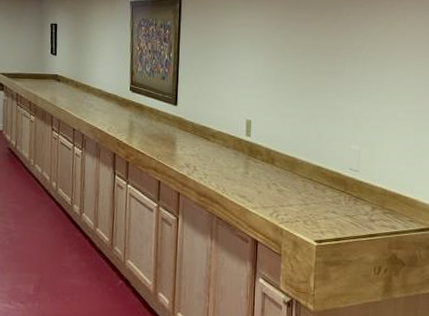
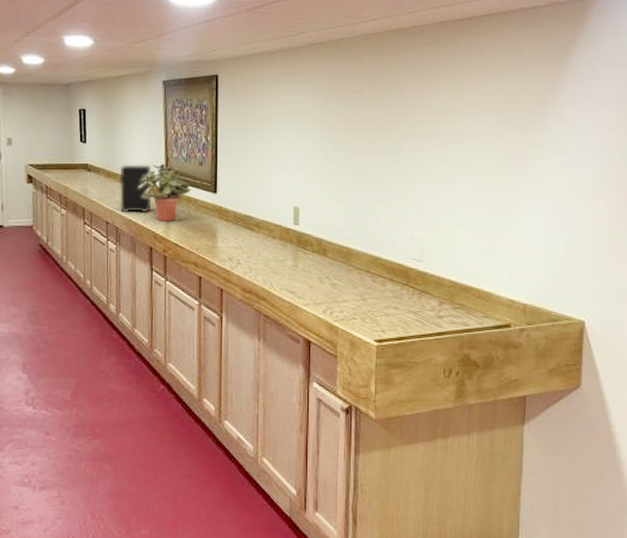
speaker: none [87,76,118,122] -> present [119,164,152,213]
potted plant: none [104,76,154,130] -> present [137,163,192,221]

